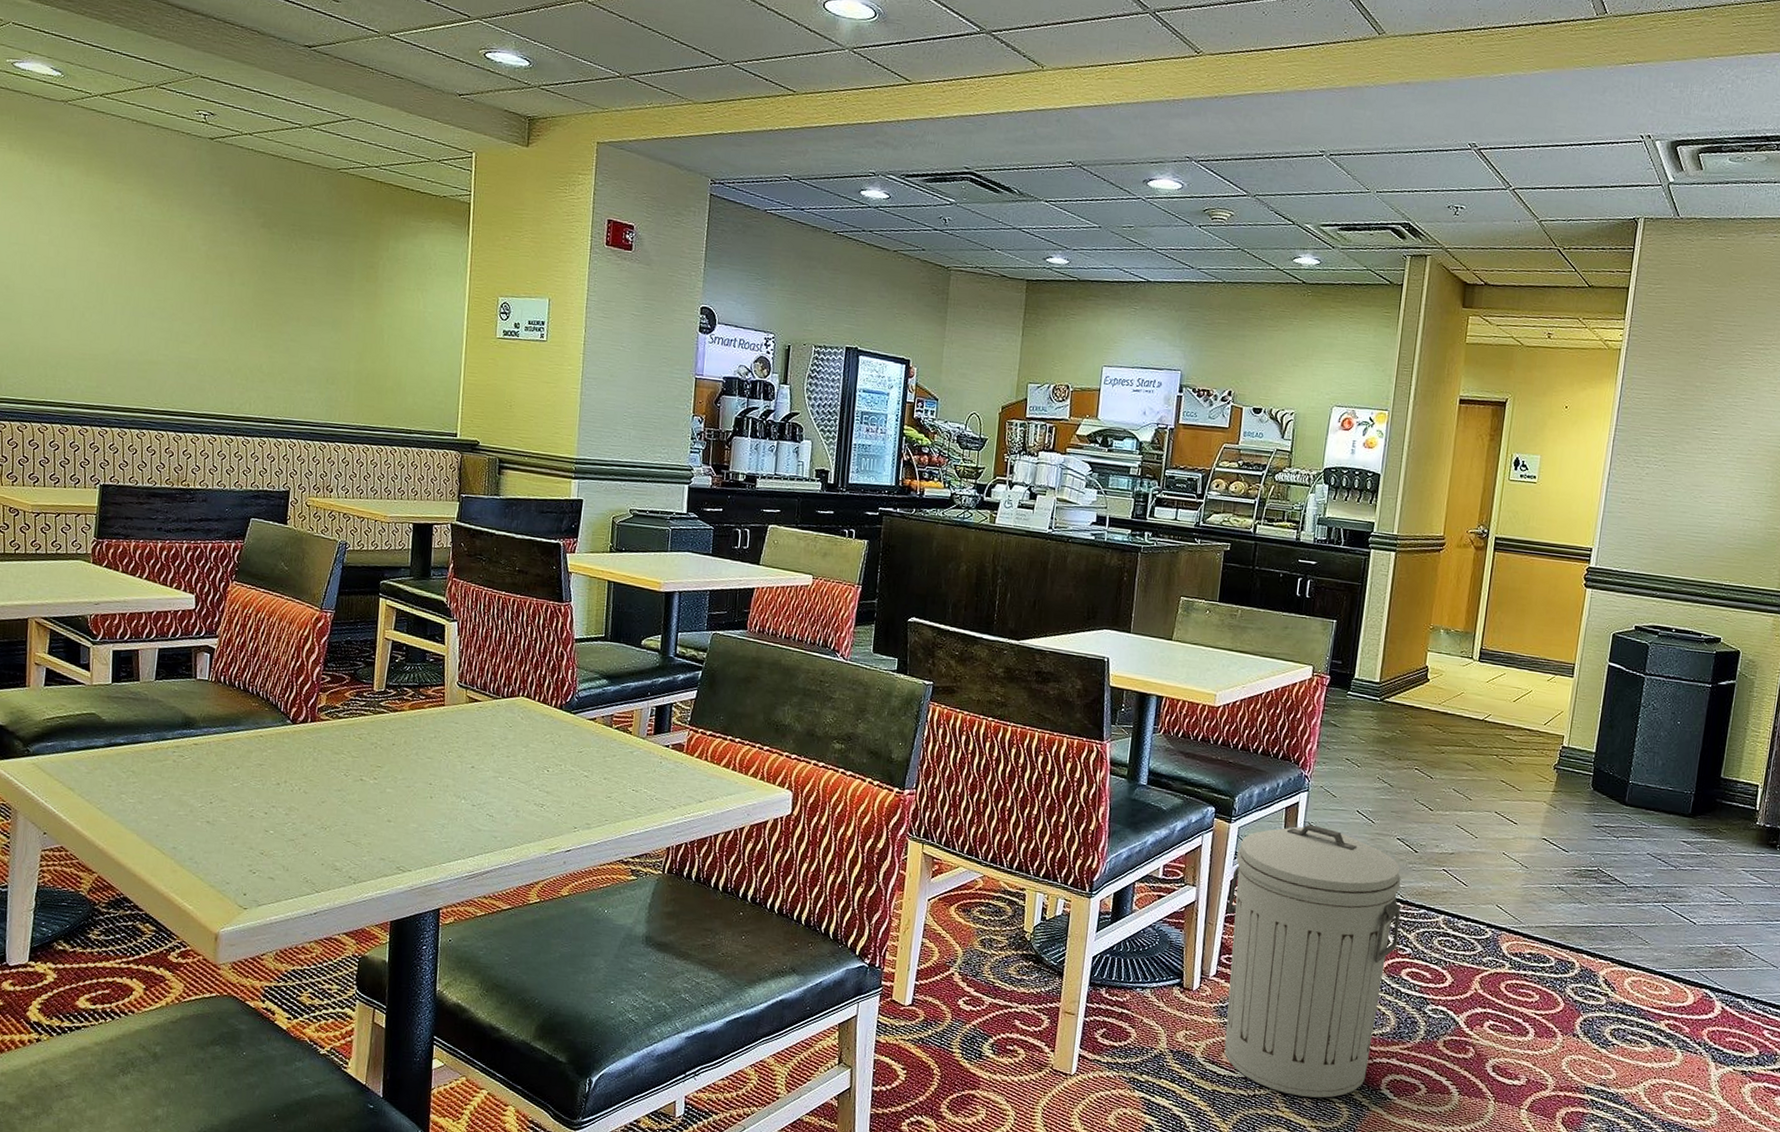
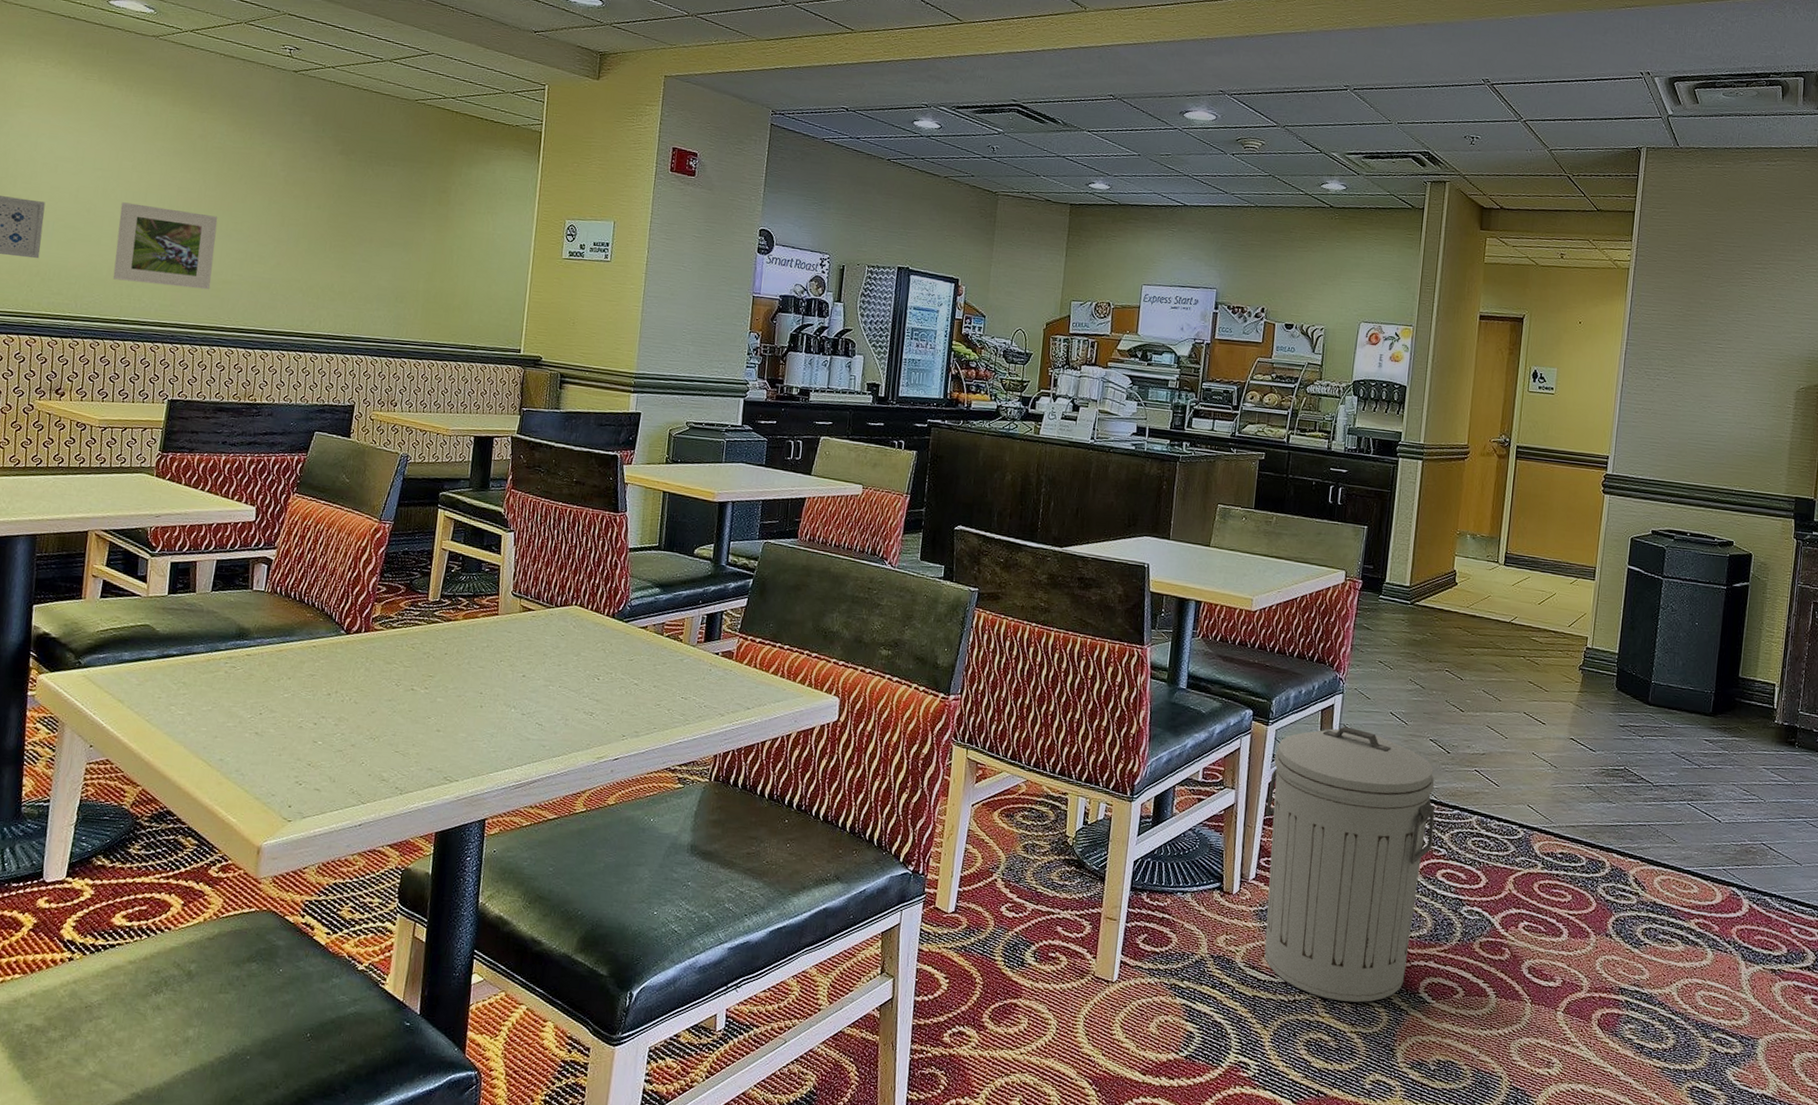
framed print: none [36,278,140,371] -> present [112,202,218,290]

